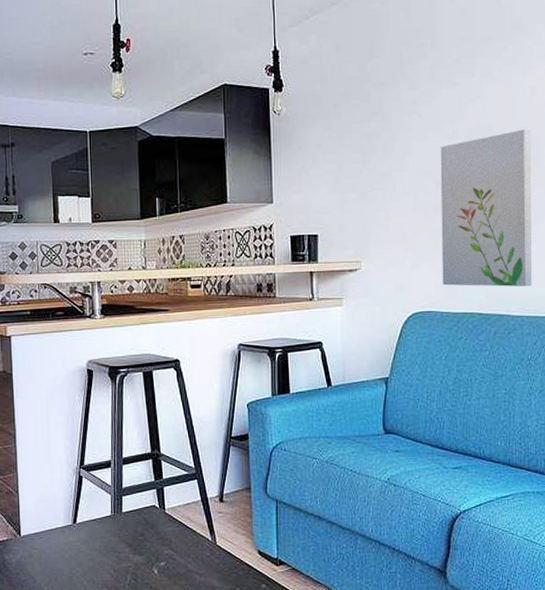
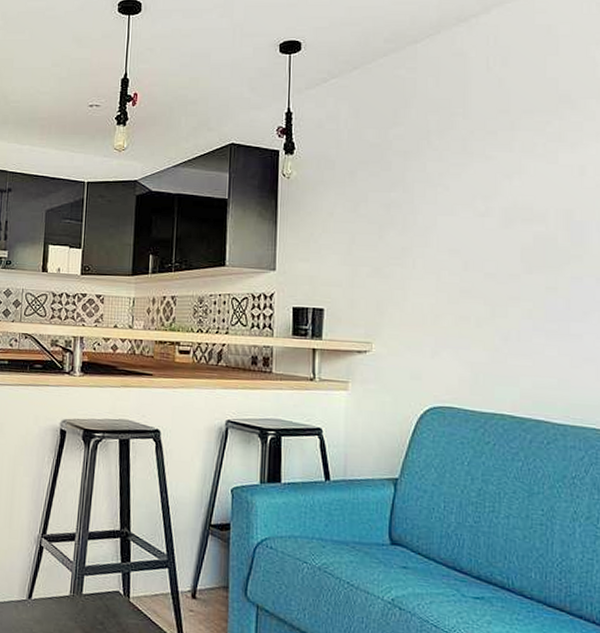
wall art: present [440,129,532,287] -> none [467,212,580,392]

